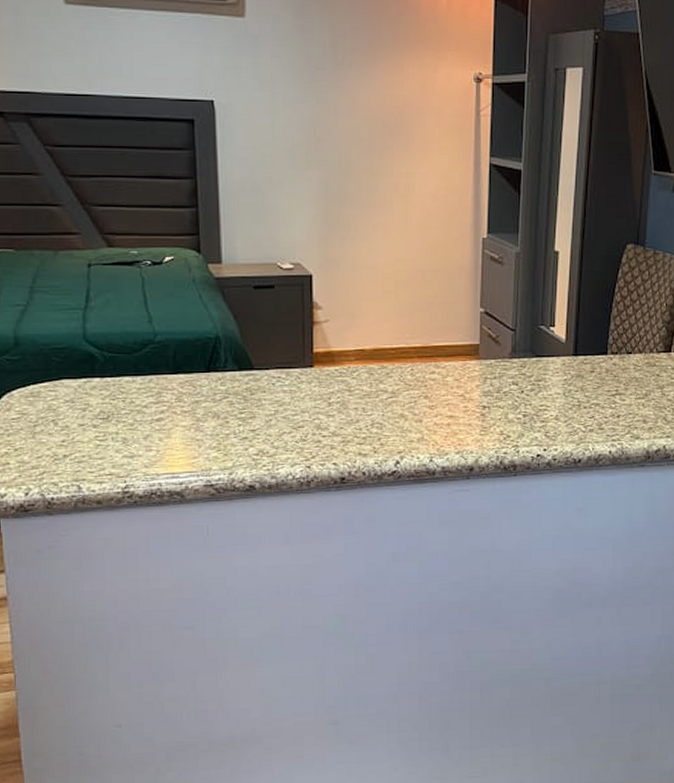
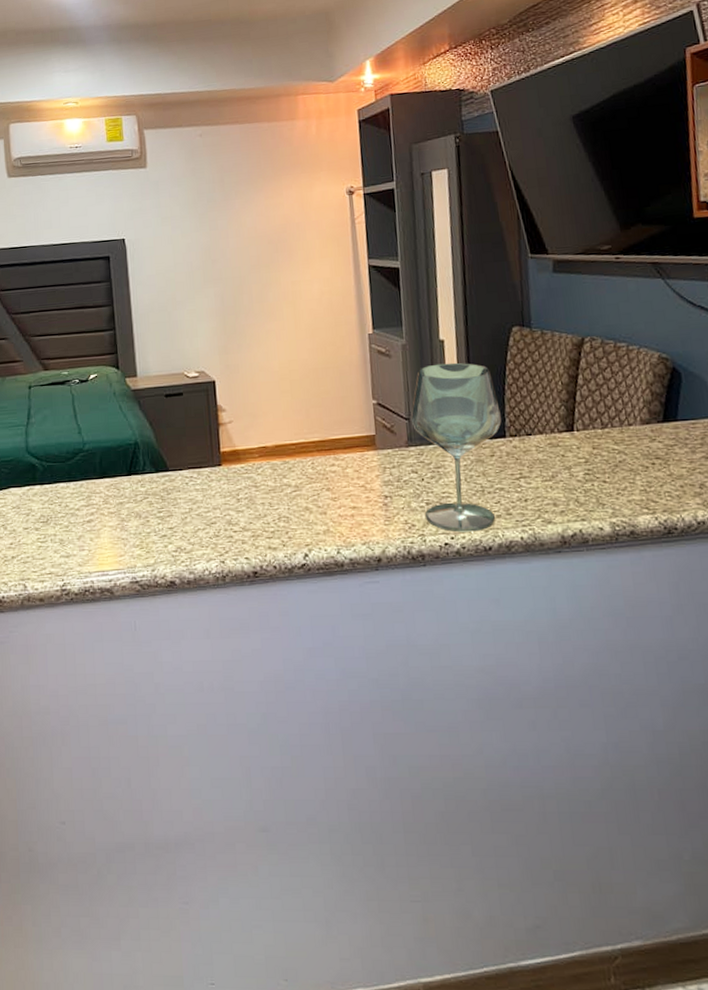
wine glass: none [517,275,605,445] -> present [410,362,502,533]

